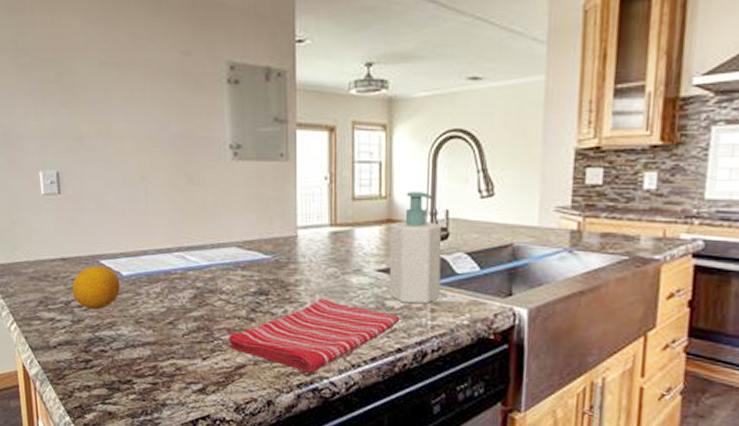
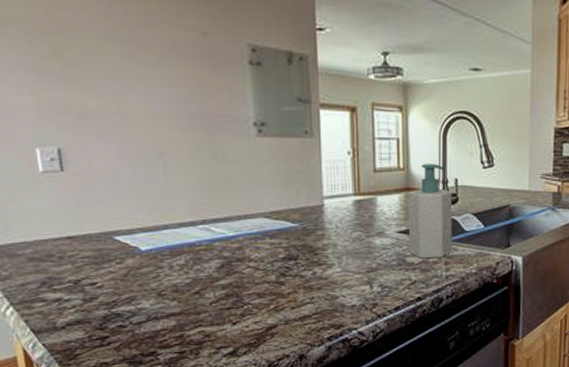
fruit: present [72,266,120,310] -> none [81,242,139,286]
dish towel: present [228,298,400,373] -> none [258,259,419,326]

